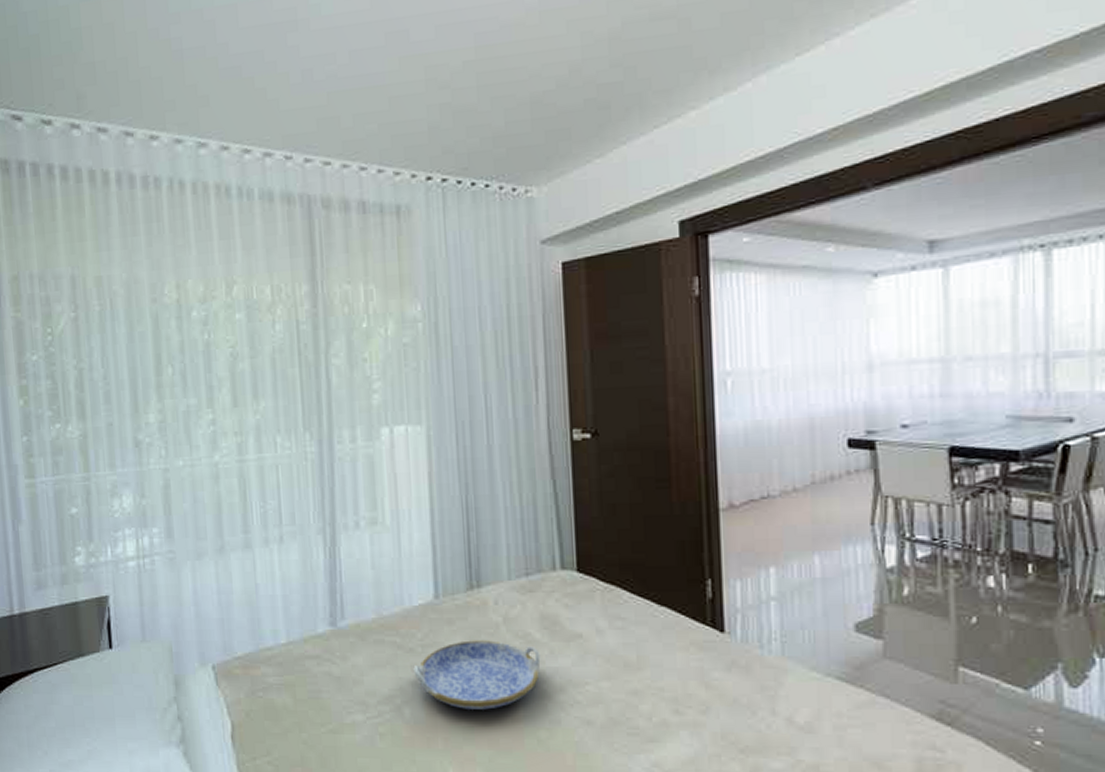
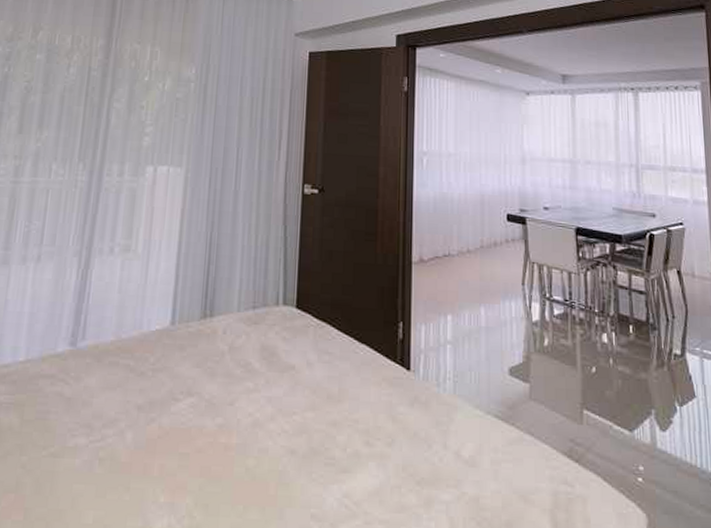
serving tray: present [413,640,541,710] -> none [141,367,257,437]

